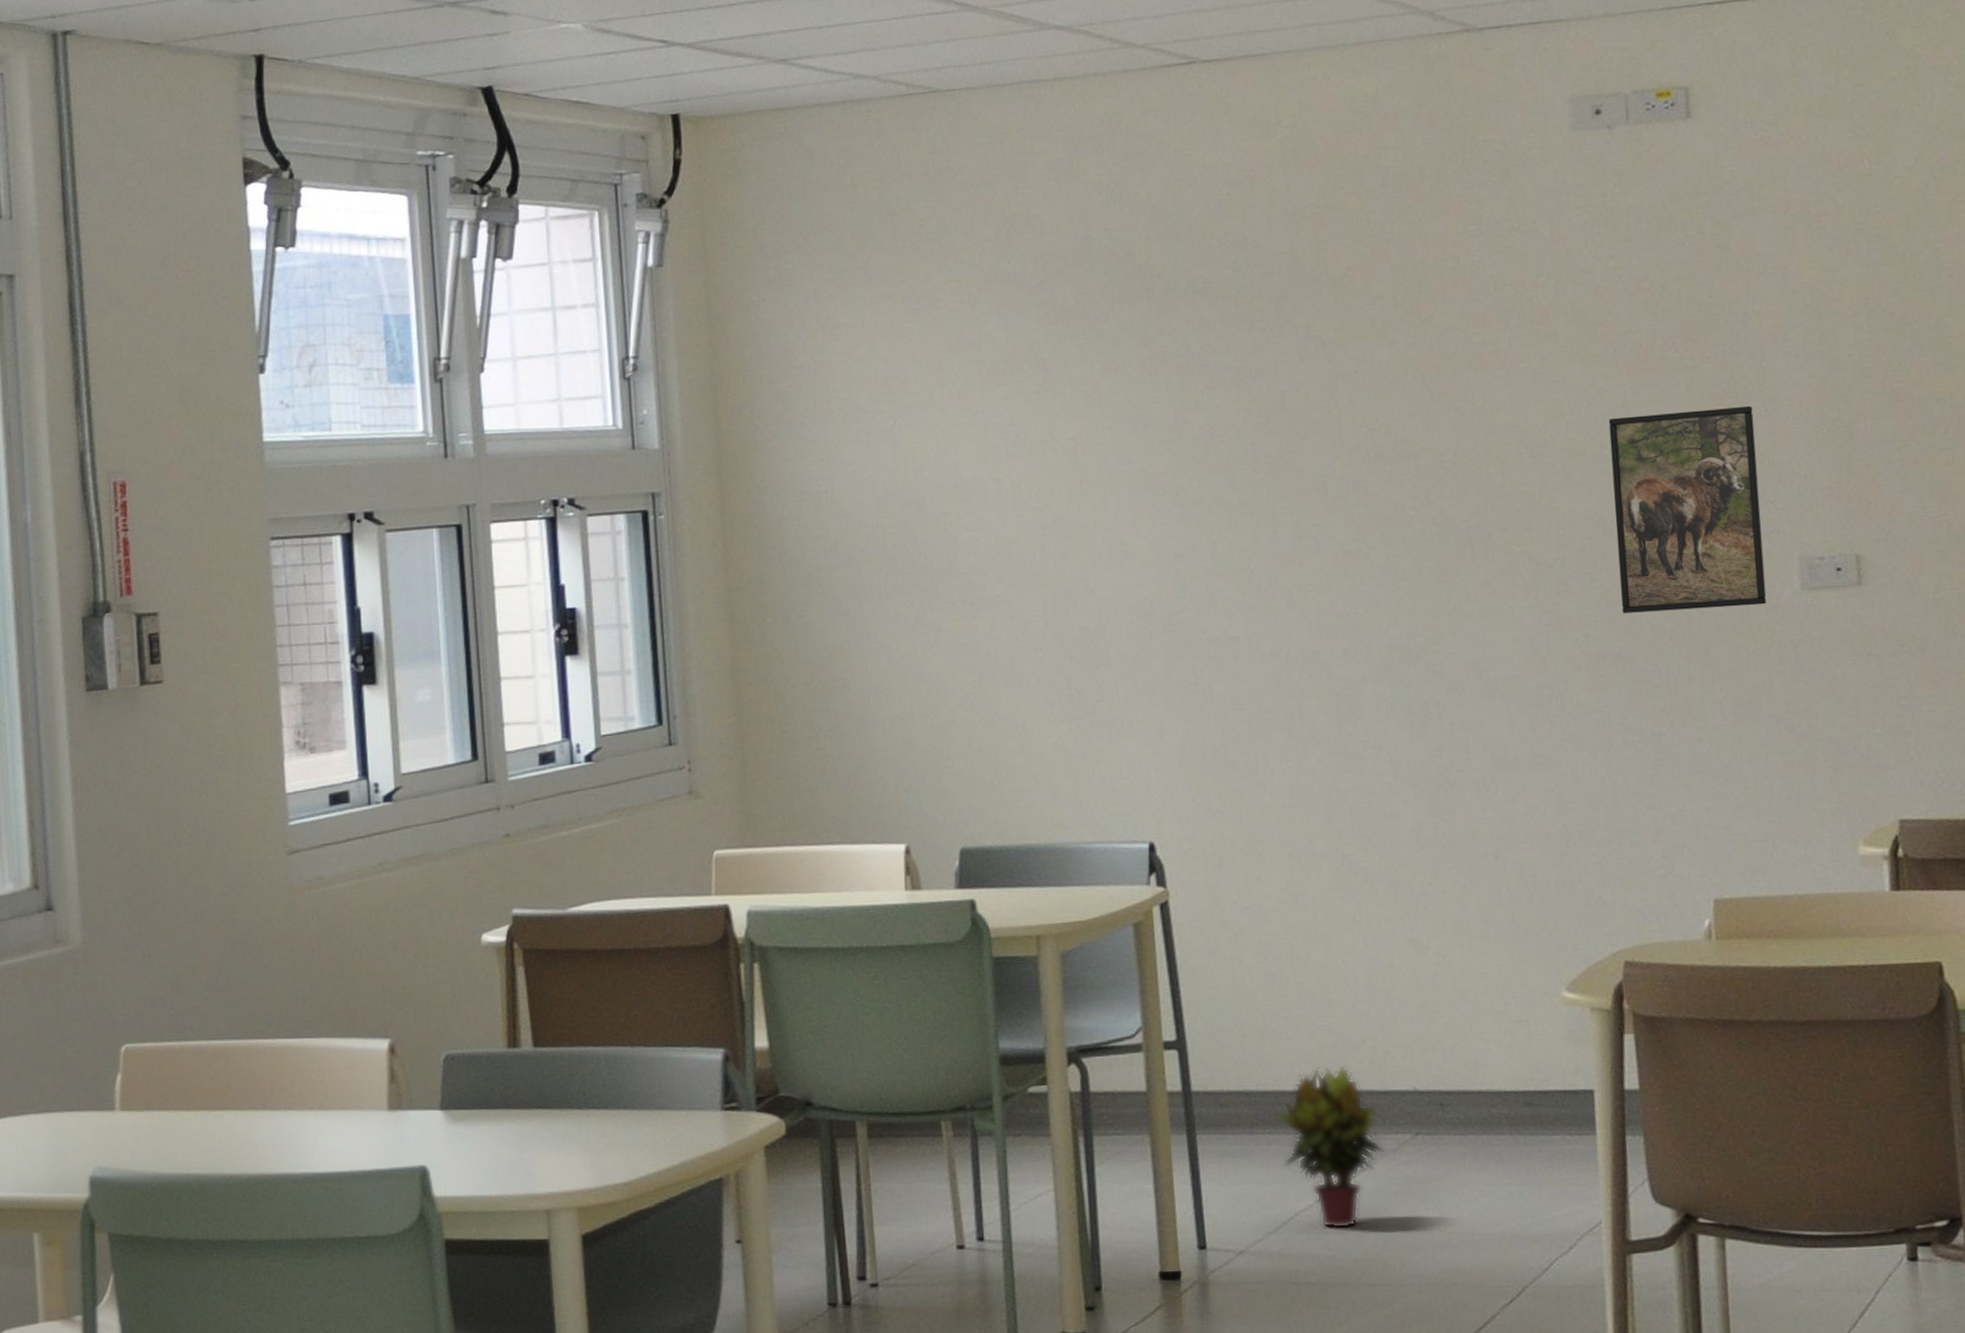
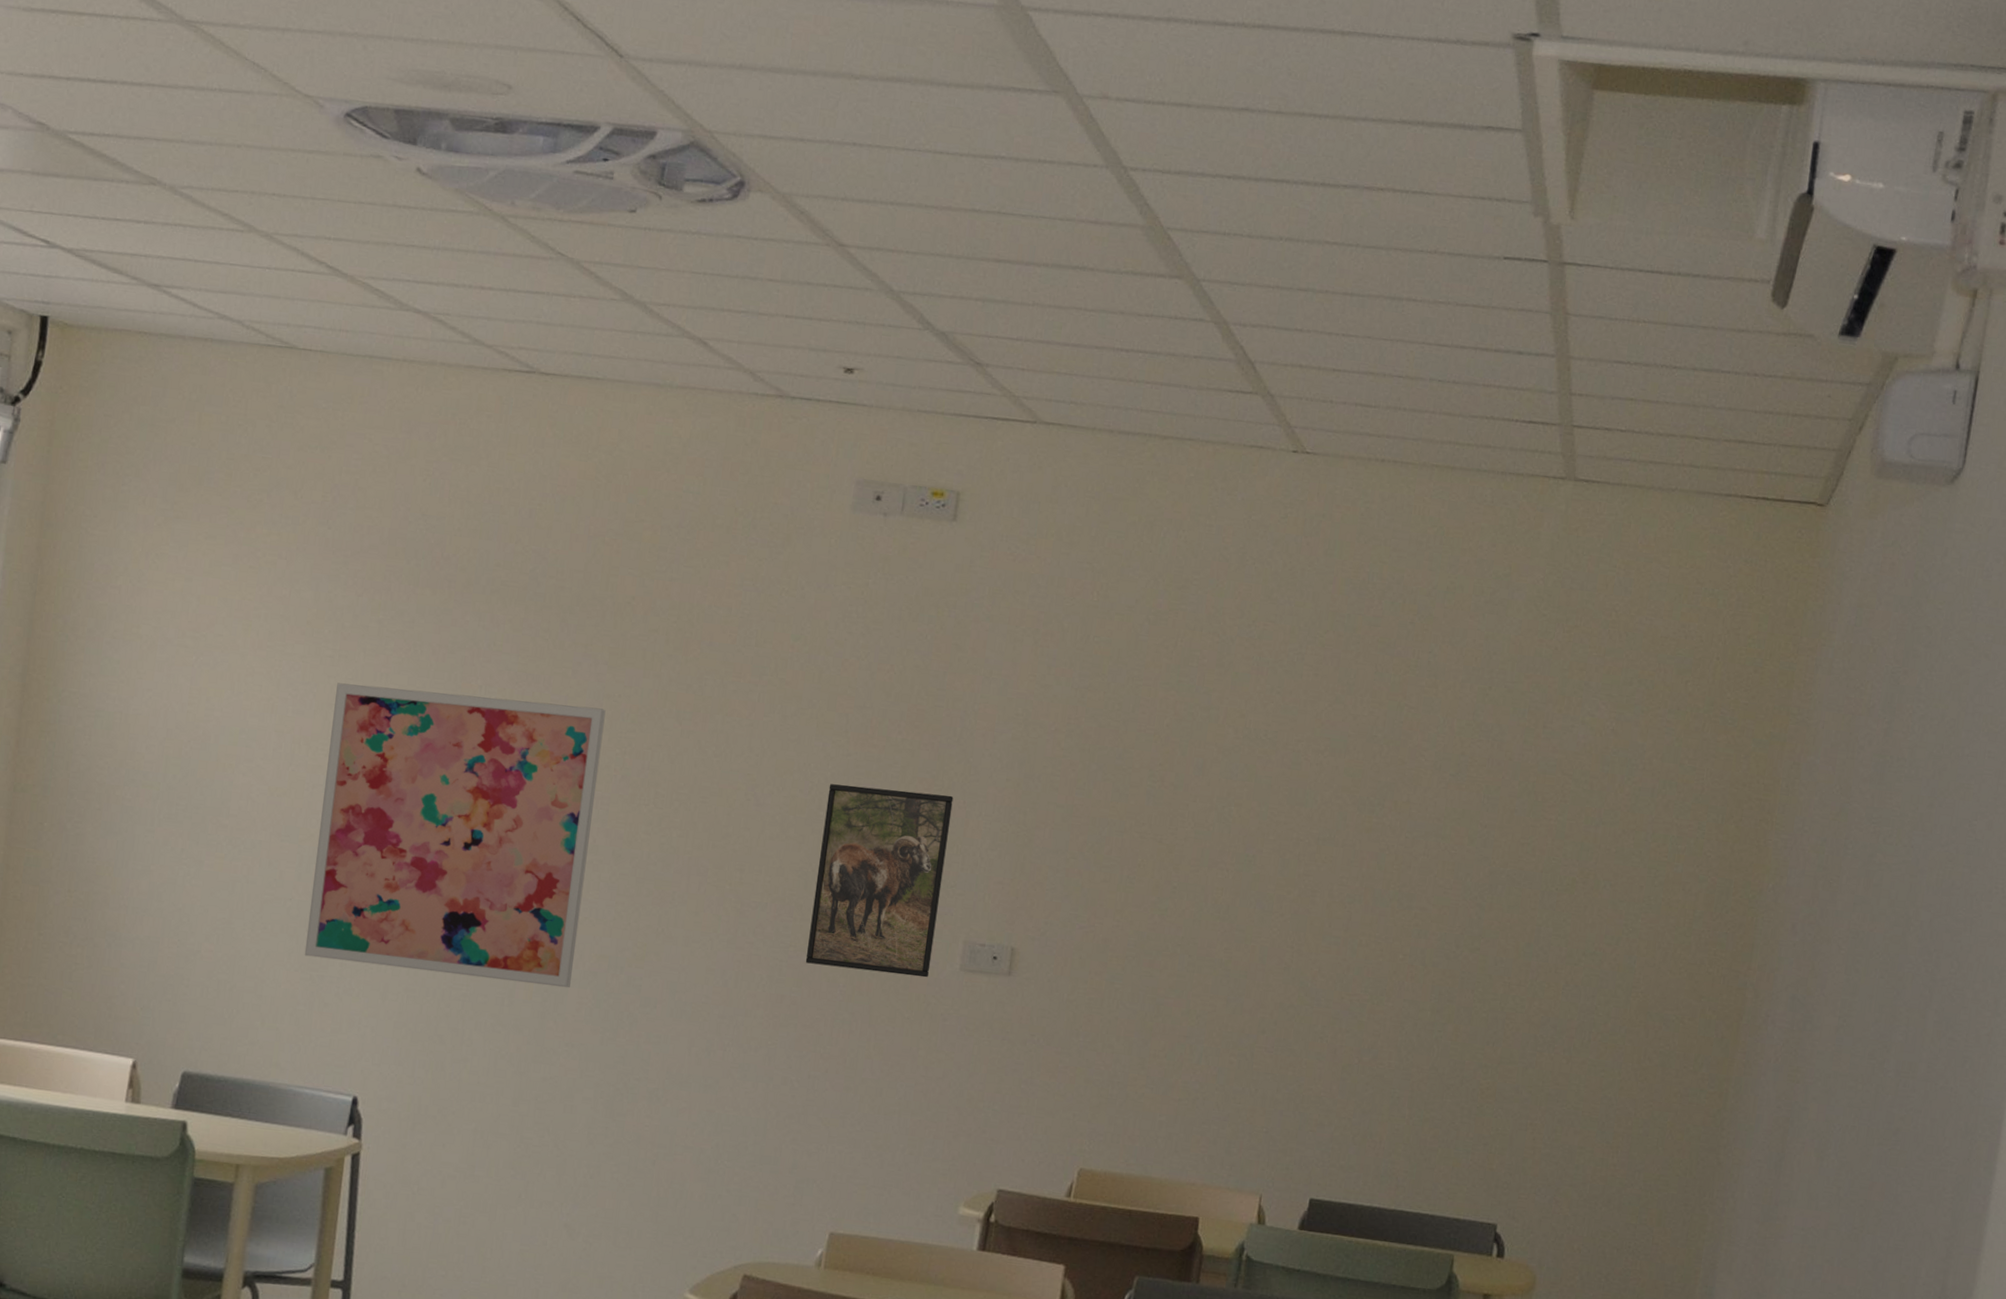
wall art: none [1048,389,1364,705] -> present [304,683,606,989]

